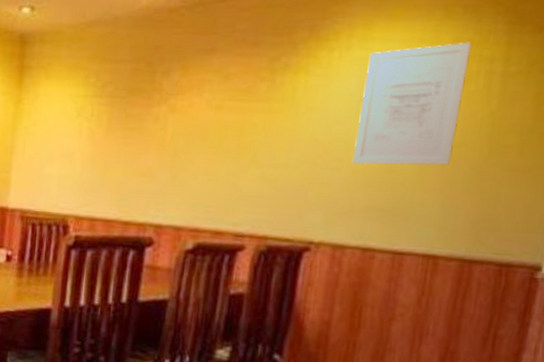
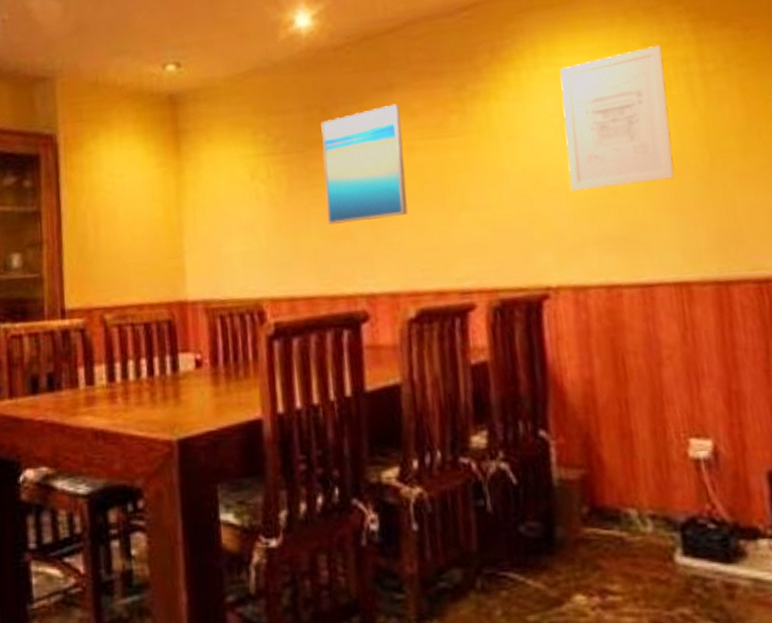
wall art: none [135,66,217,164] -> present [321,104,408,224]

